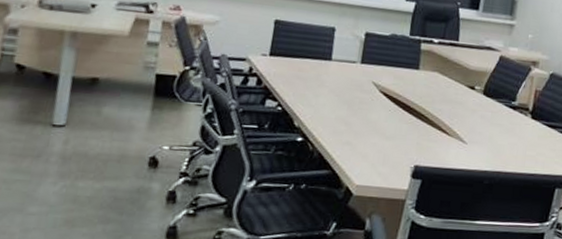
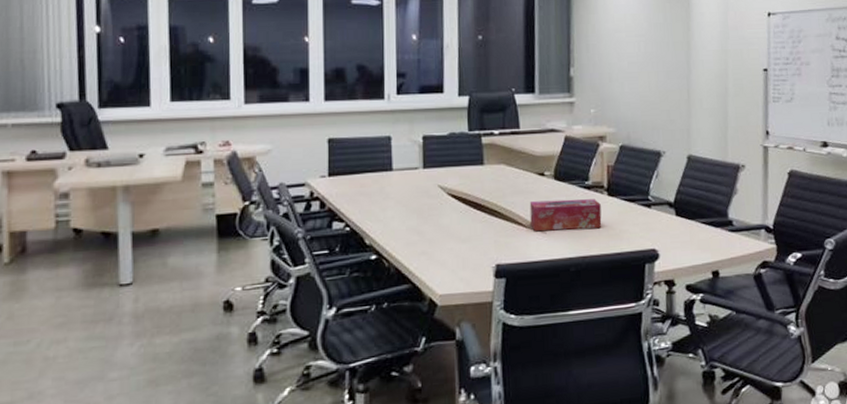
tissue box: none [453,112,523,148] -> present [529,199,602,232]

